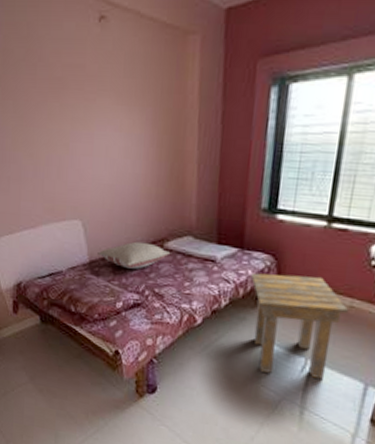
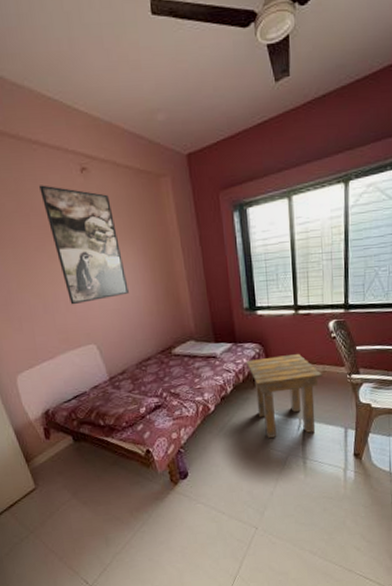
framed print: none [52,32,129,173] -> present [39,185,129,305]
pillow: present [97,241,171,269] -> none [115,352,179,378]

